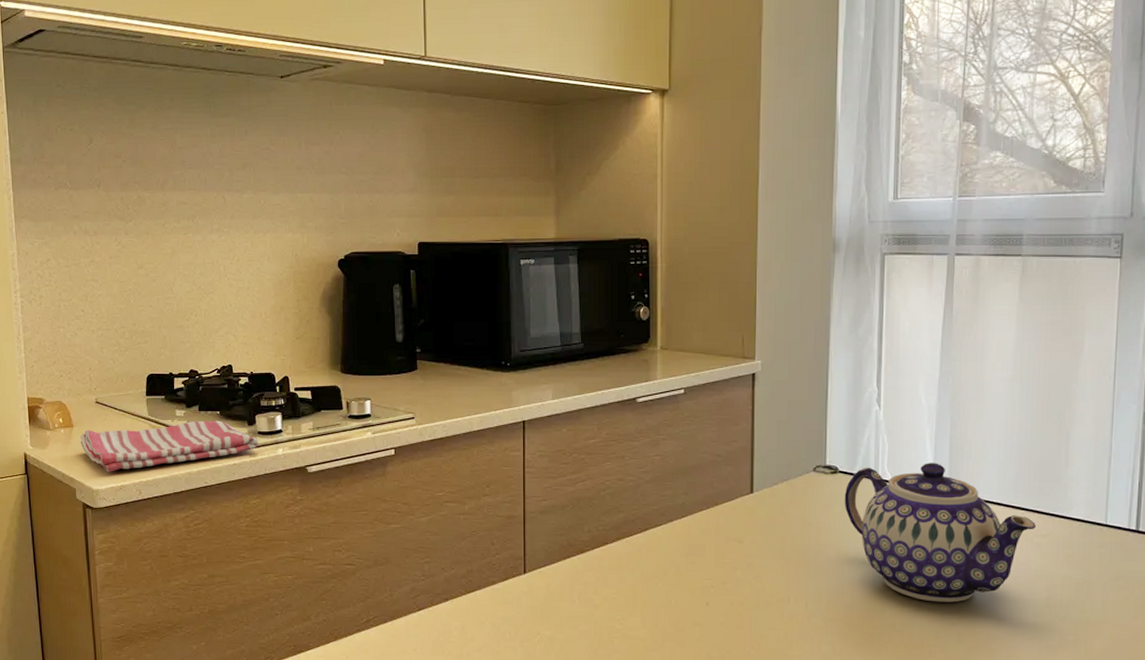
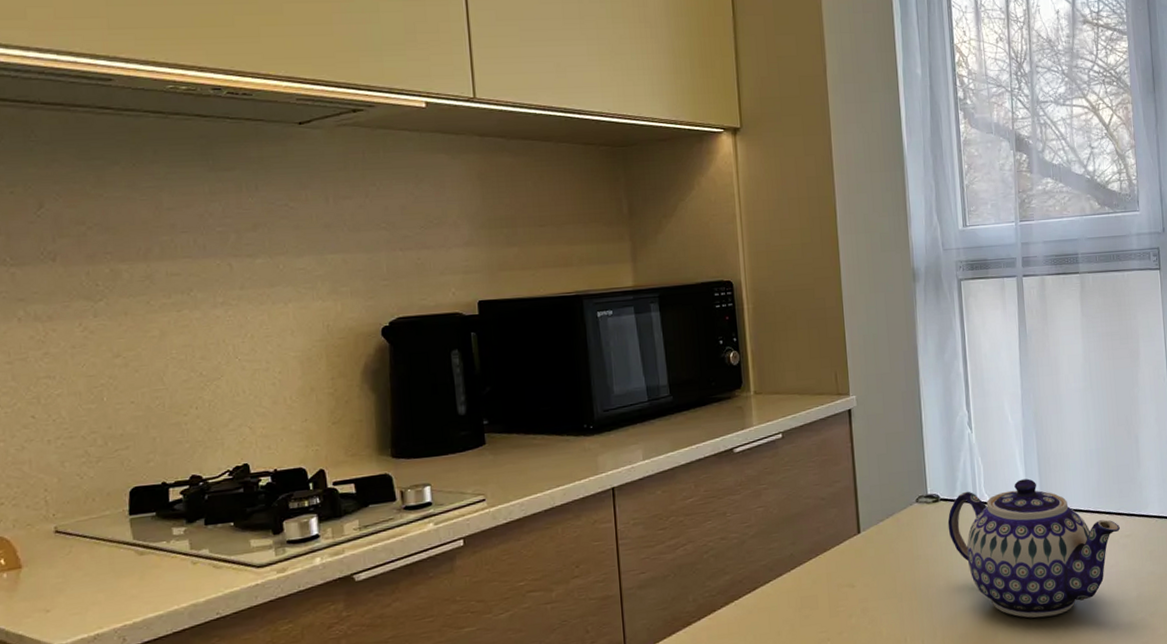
dish towel: present [80,420,259,472] -> none [32,533,289,620]

